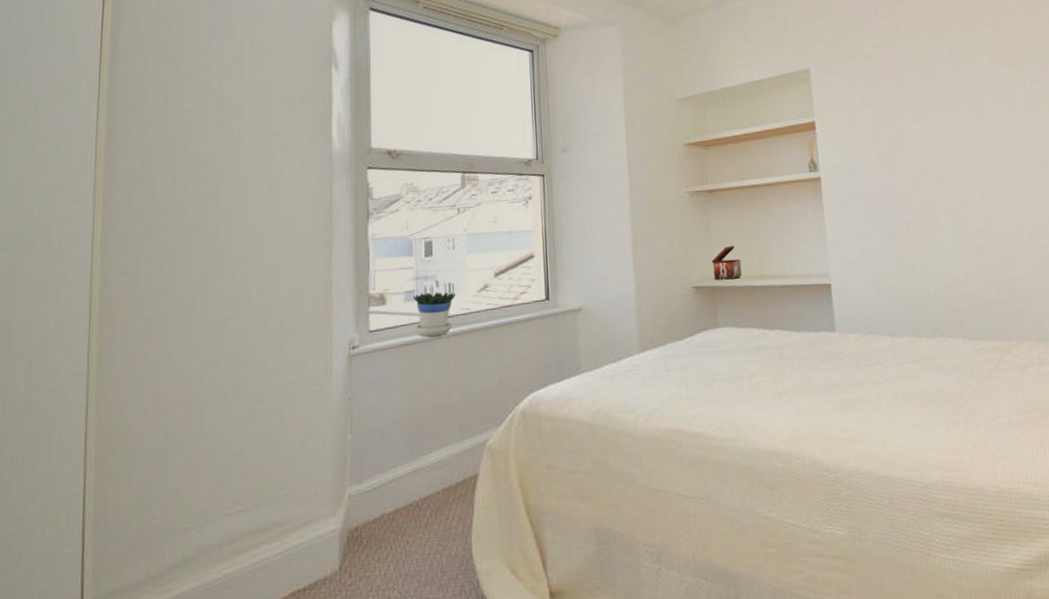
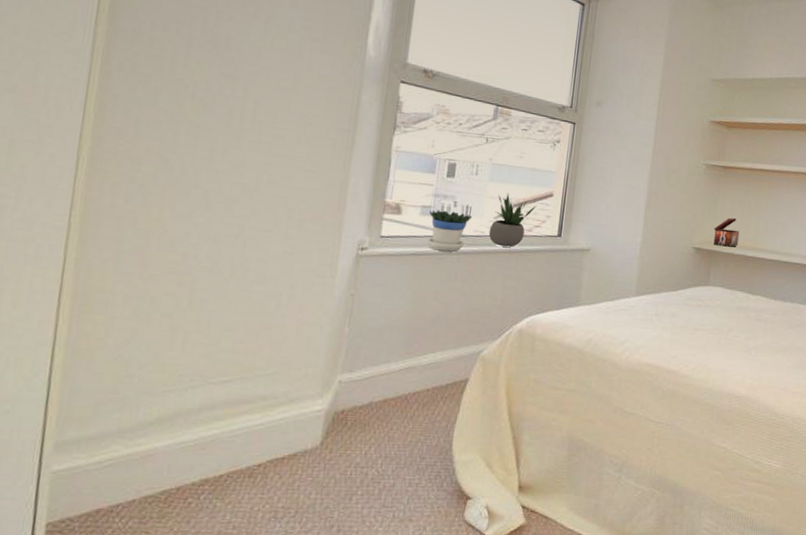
potted plant: none [474,262,519,321] -> present [488,192,536,247]

